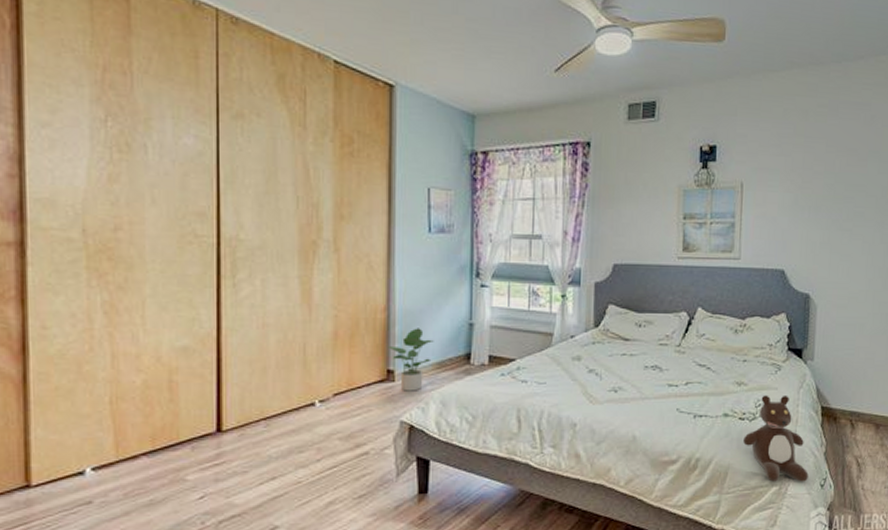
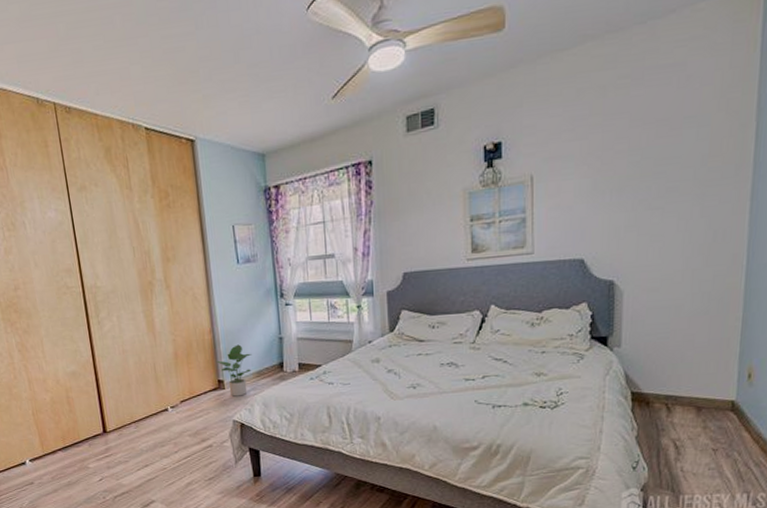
stuffed animal: present [743,395,809,482] -> none [545,383,618,465]

